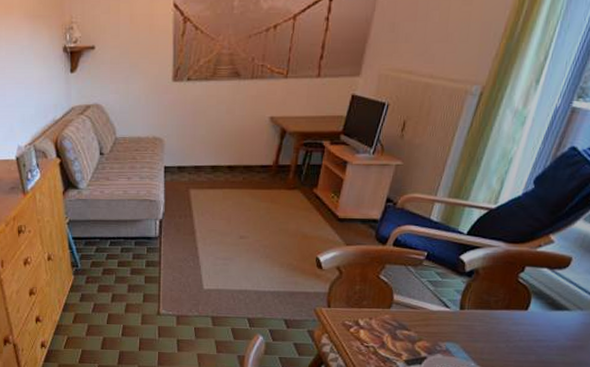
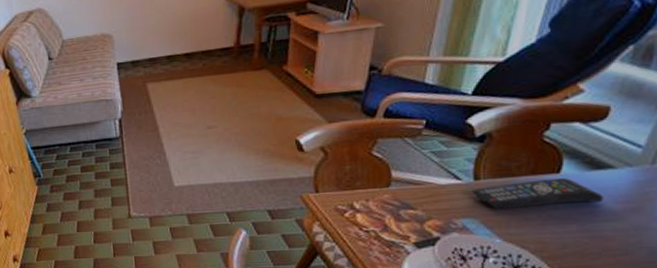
remote control: none [456,314,559,338] -> present [471,177,604,210]

